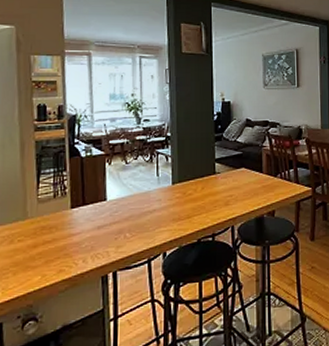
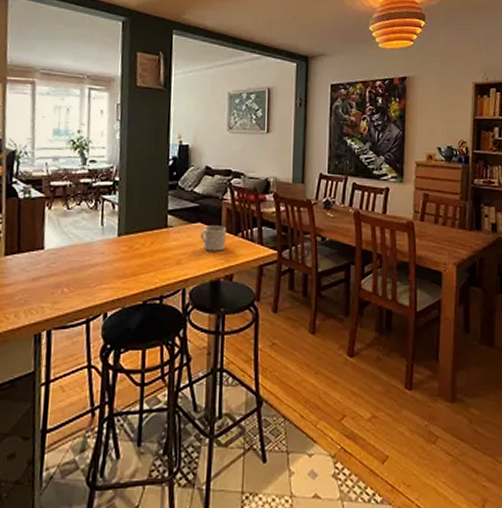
mug: none [244,169,267,192] -> present [200,225,227,251]

